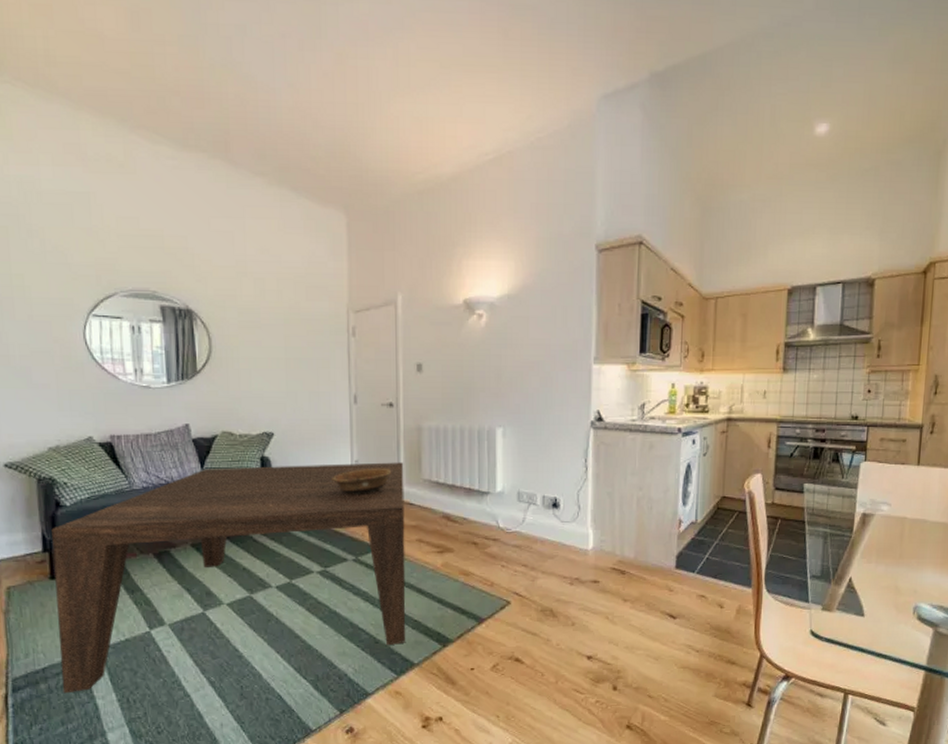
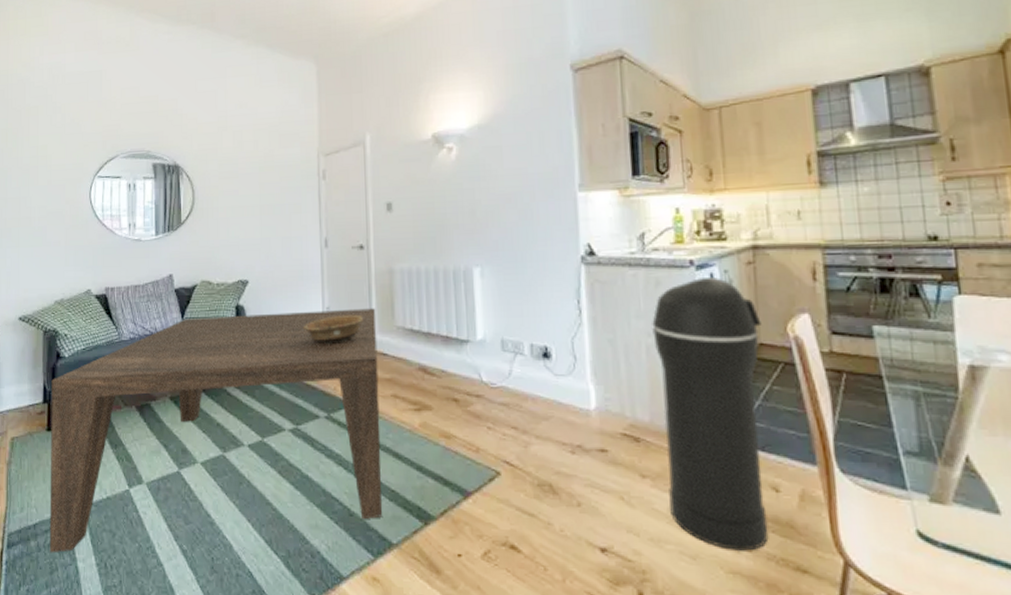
trash can: none [643,442,726,652] -> present [652,276,769,551]

